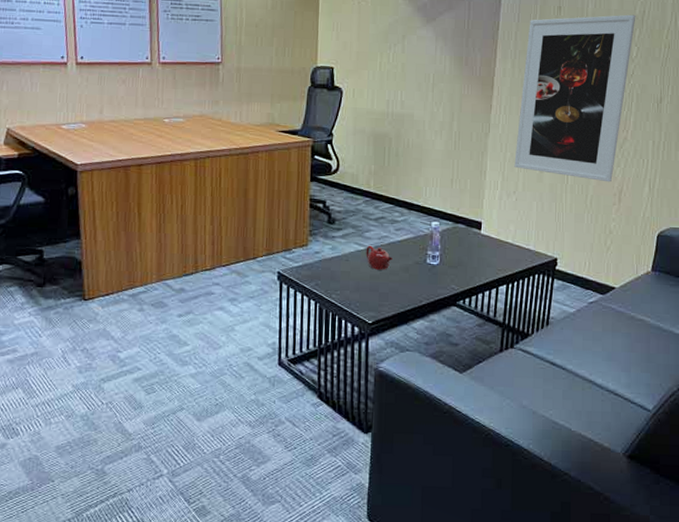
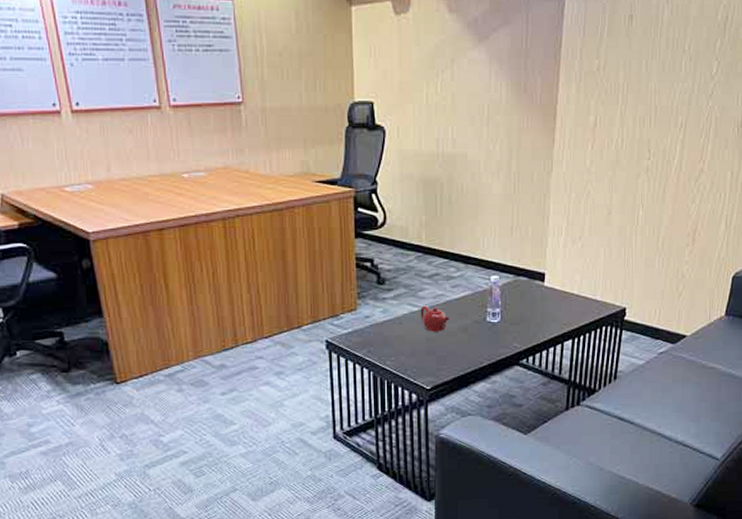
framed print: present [514,14,636,183] -> none [580,21,718,221]

